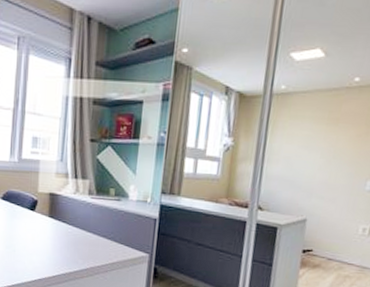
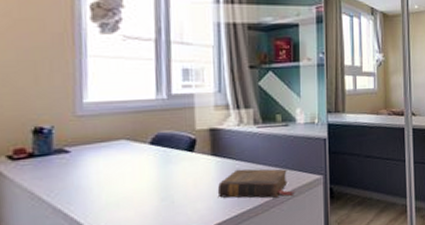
book: none [51,233,120,267] -> present [218,169,296,198]

